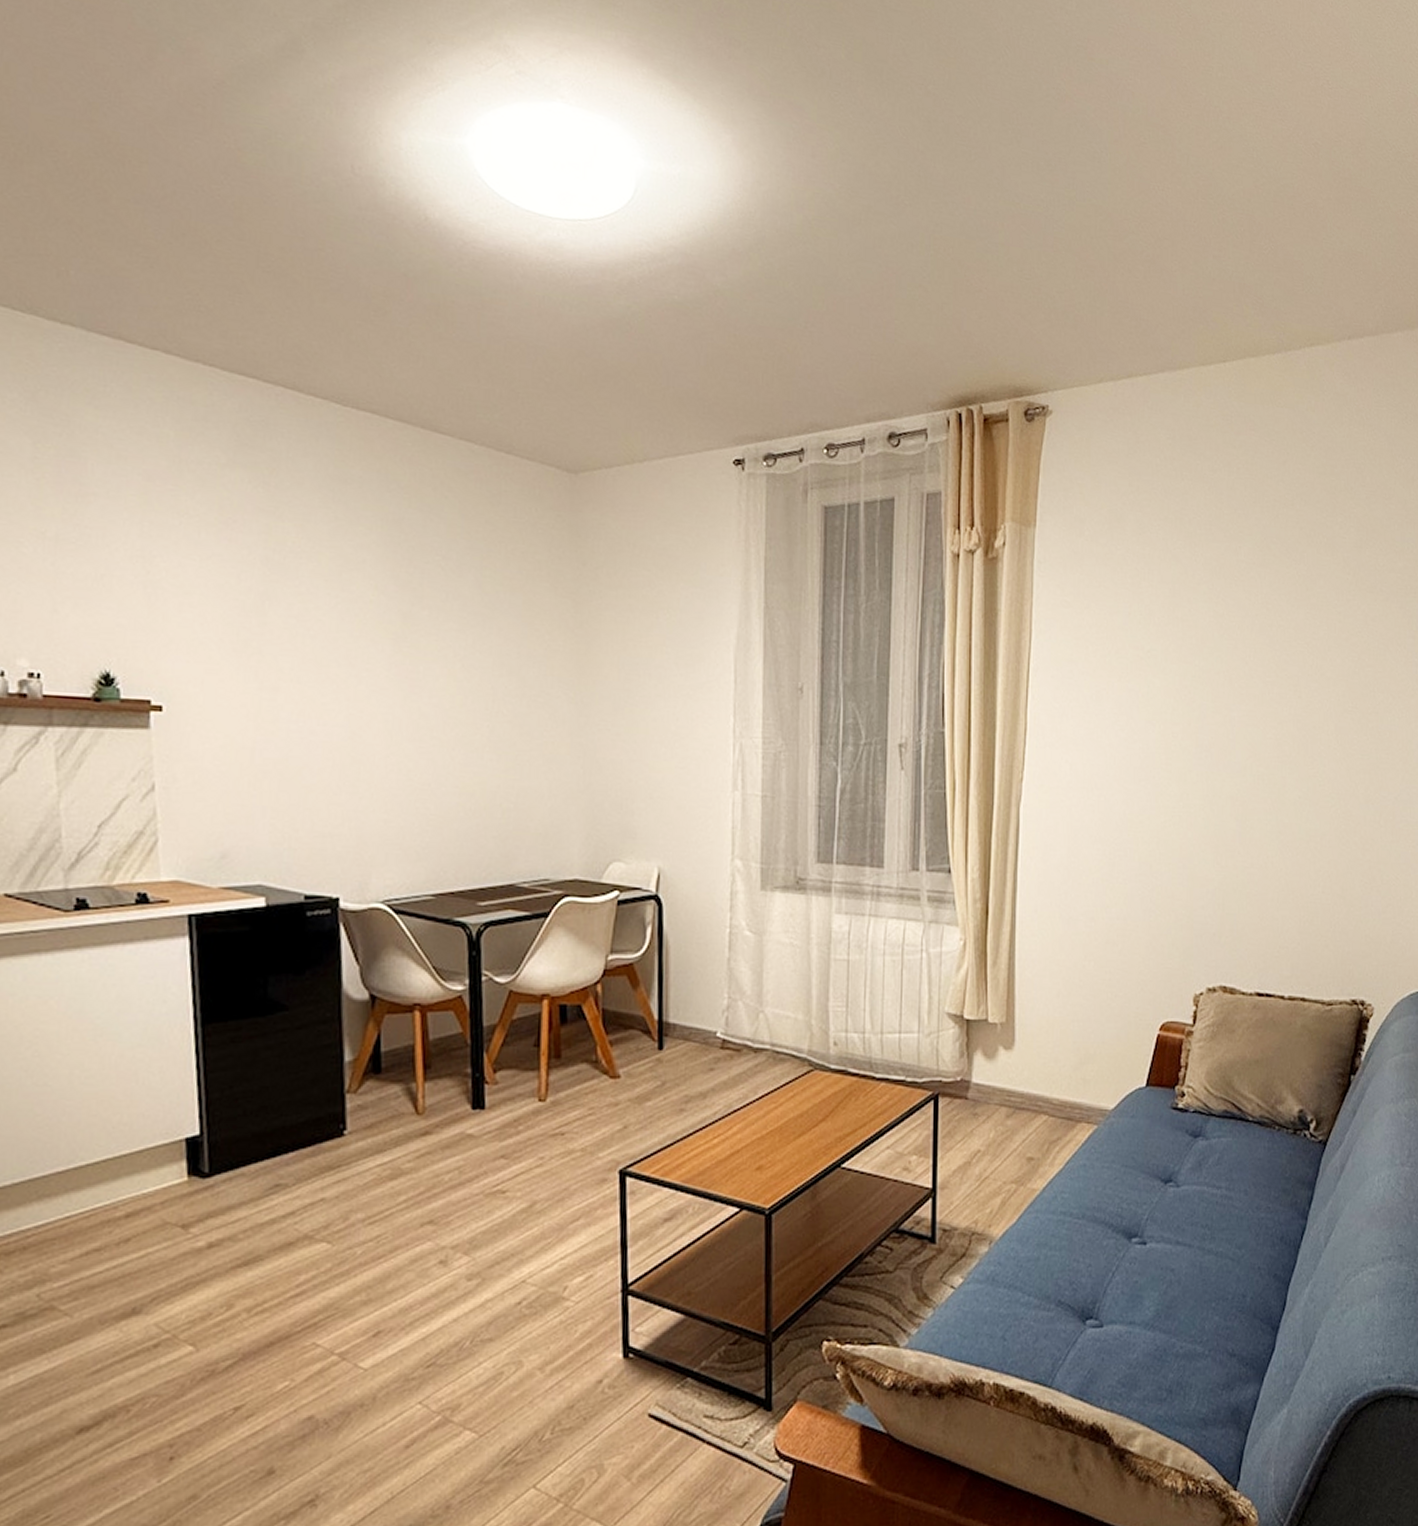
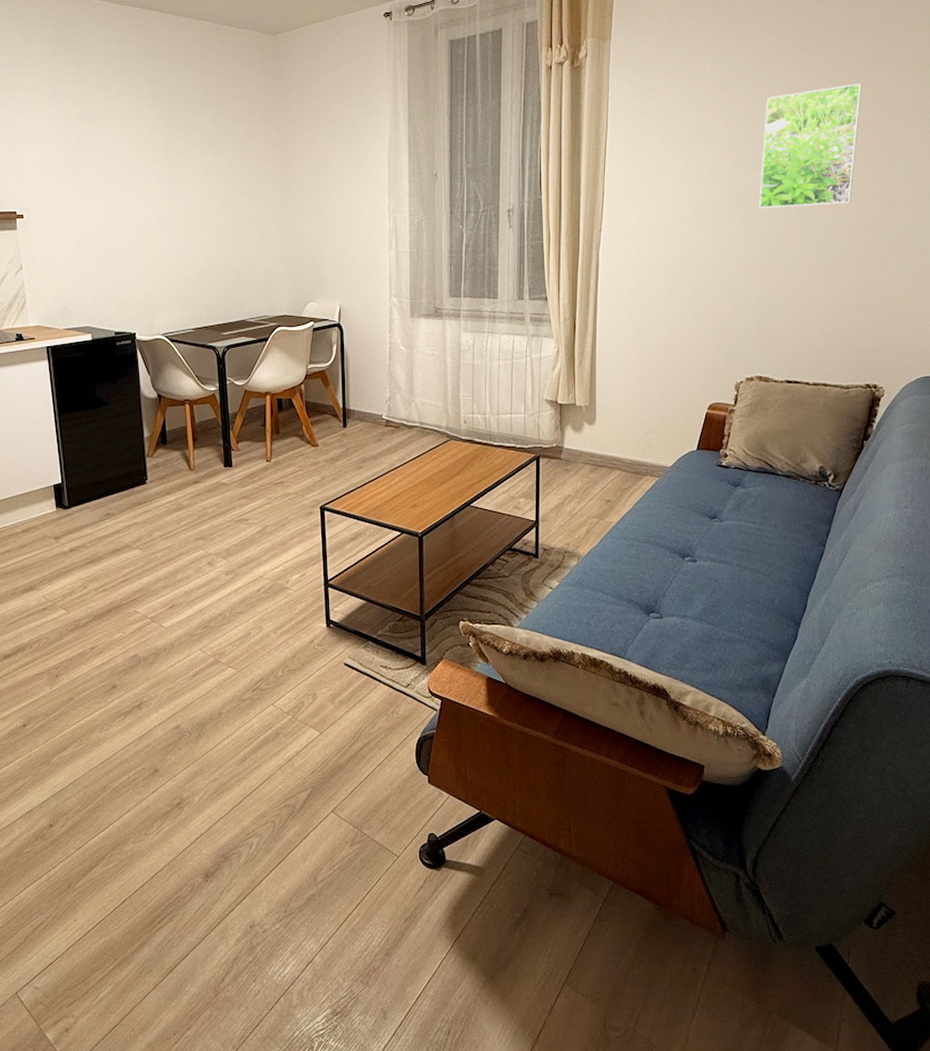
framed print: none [1220,611,1340,764] -> present [759,83,863,209]

